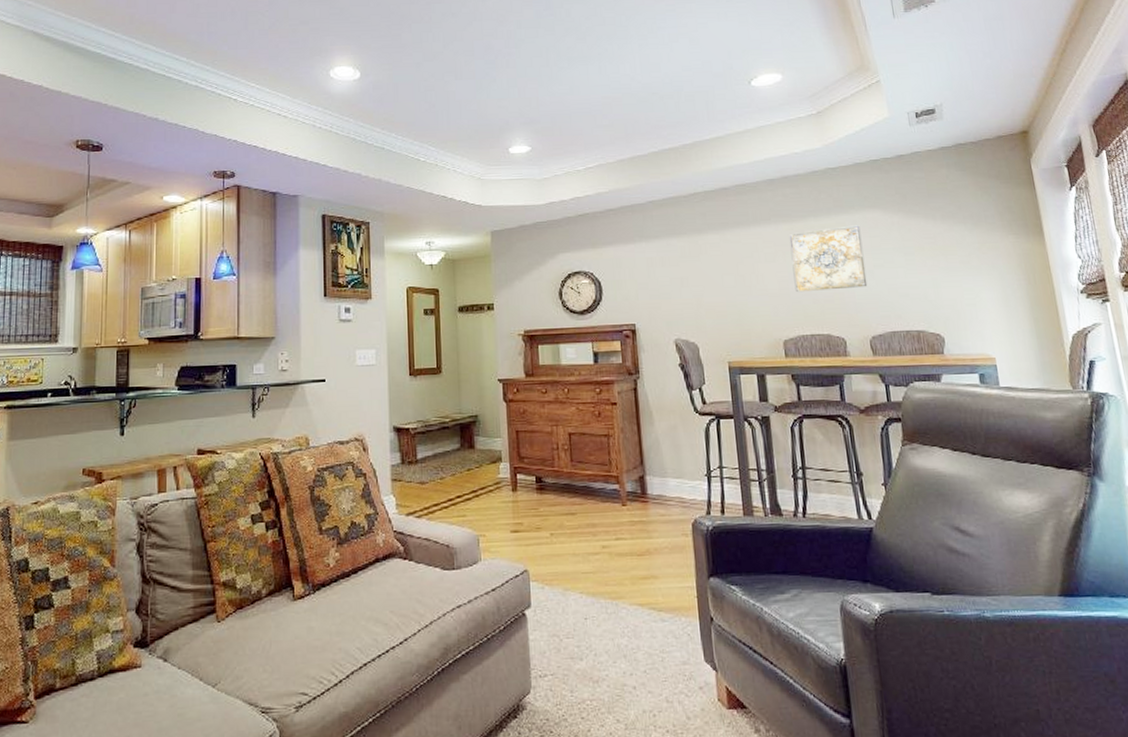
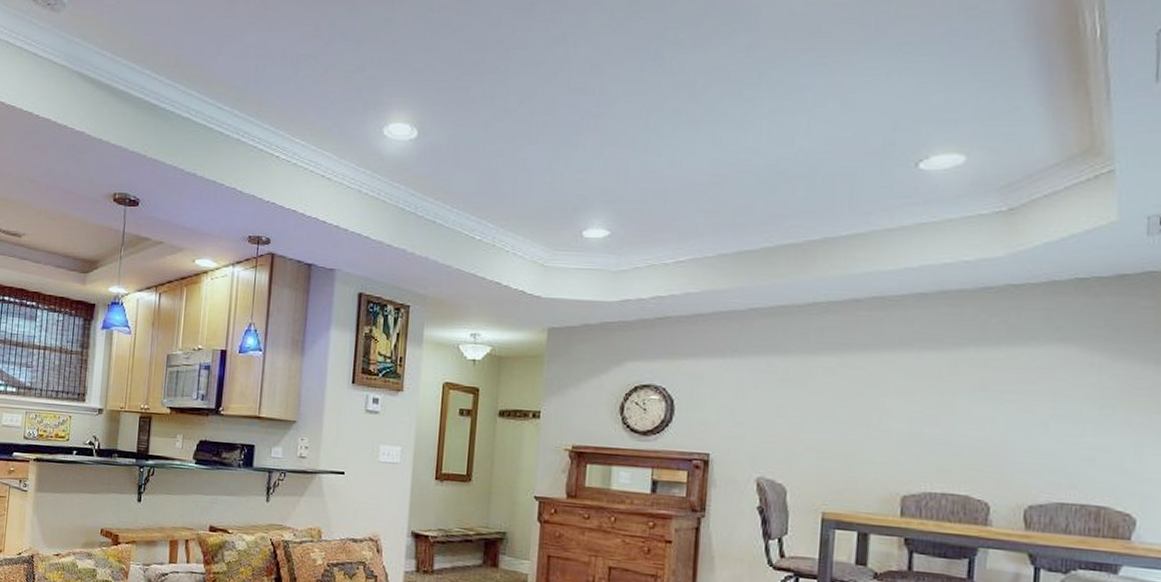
wall art: present [789,225,868,293] -> none [930,362,1041,443]

